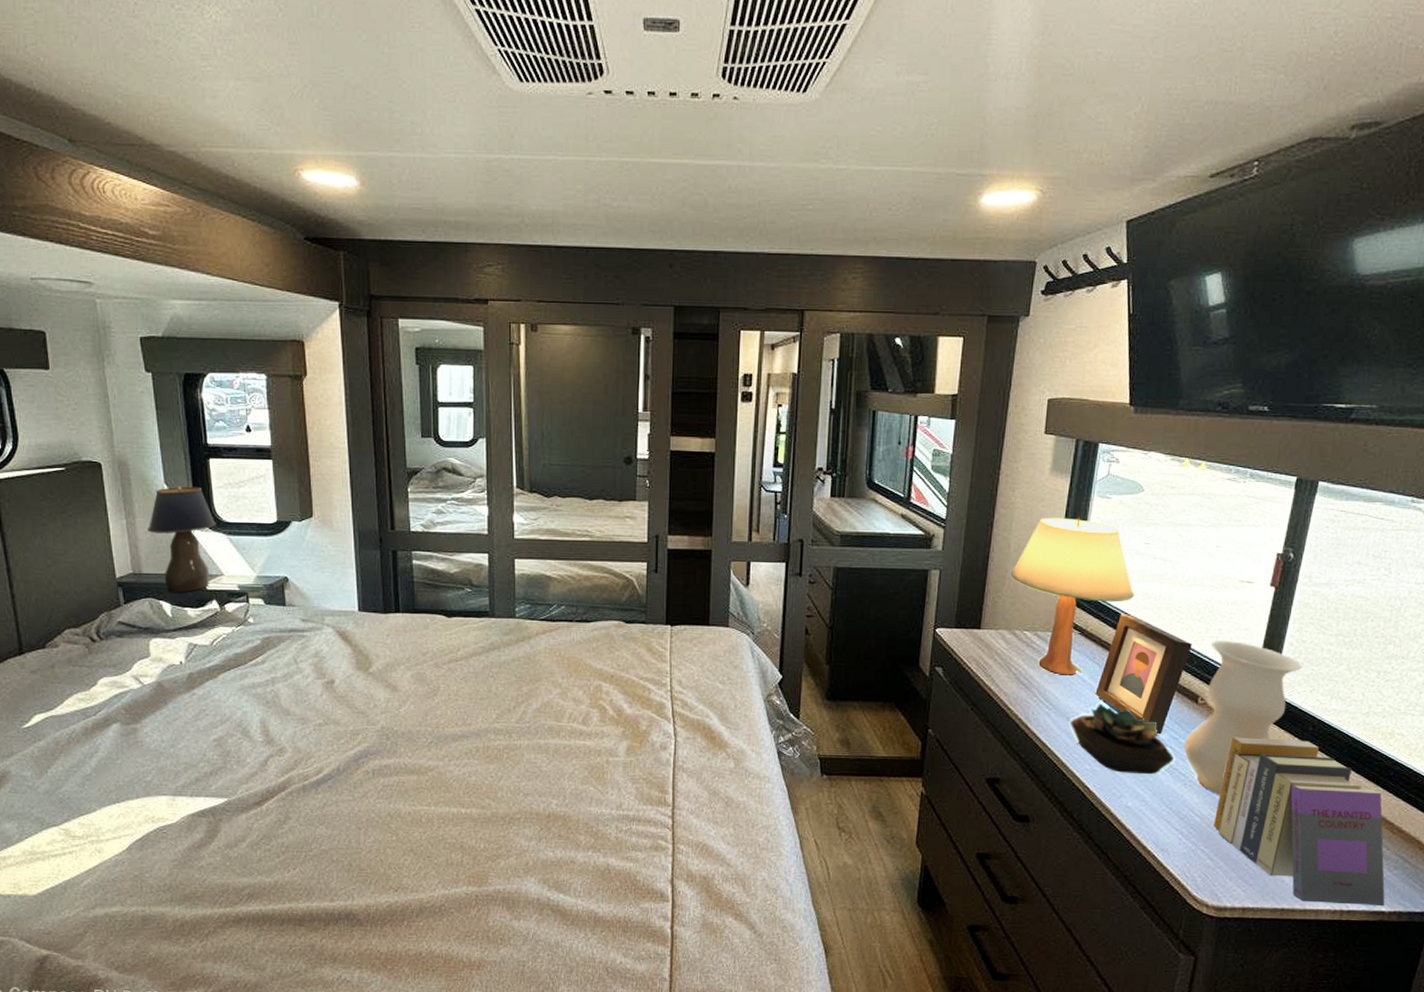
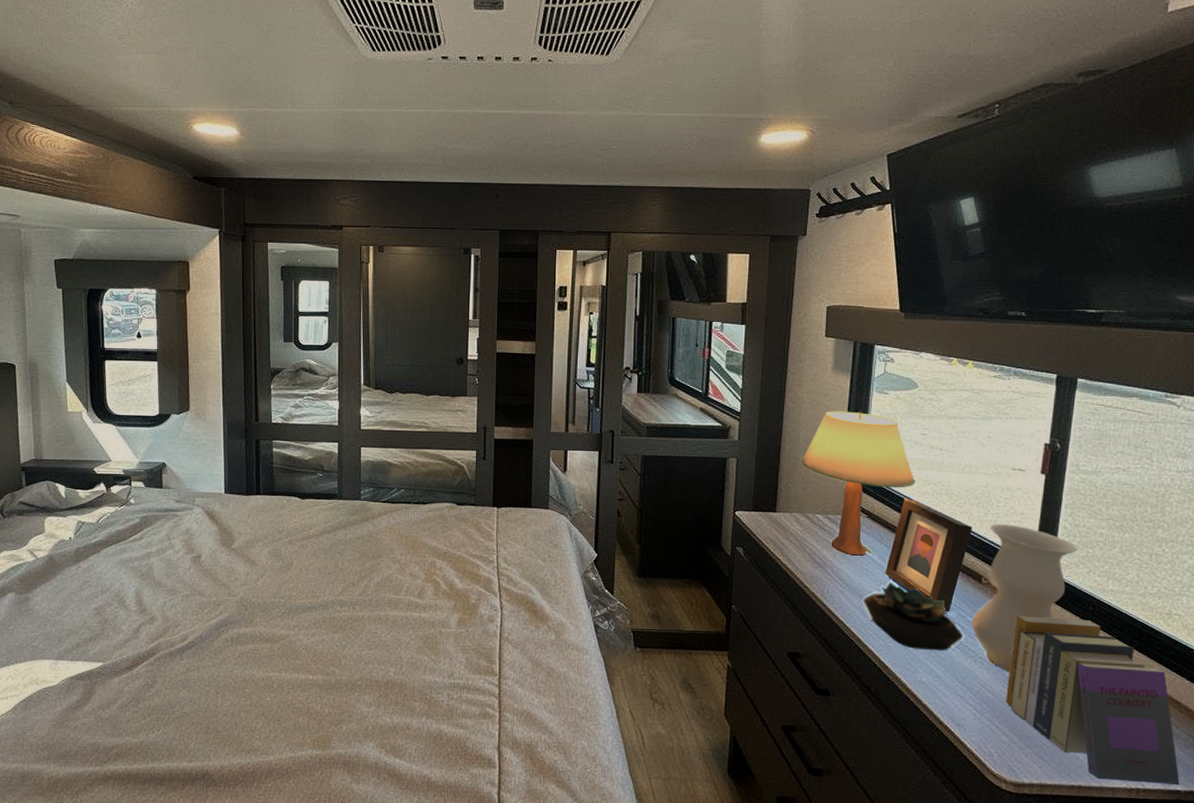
table lamp: present [148,486,216,593] -> none [50,384,107,477]

